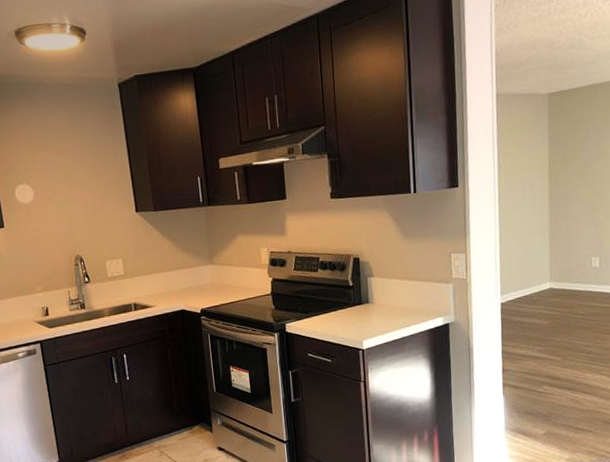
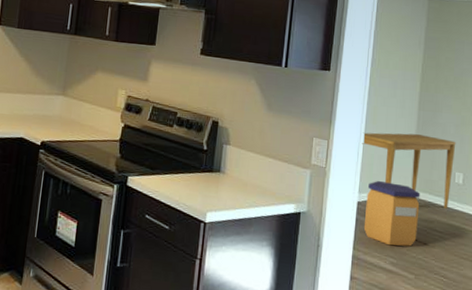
console table: none [497,228,590,293] -> present [362,132,456,210]
trash can: none [509,279,560,336] -> present [363,180,420,247]

